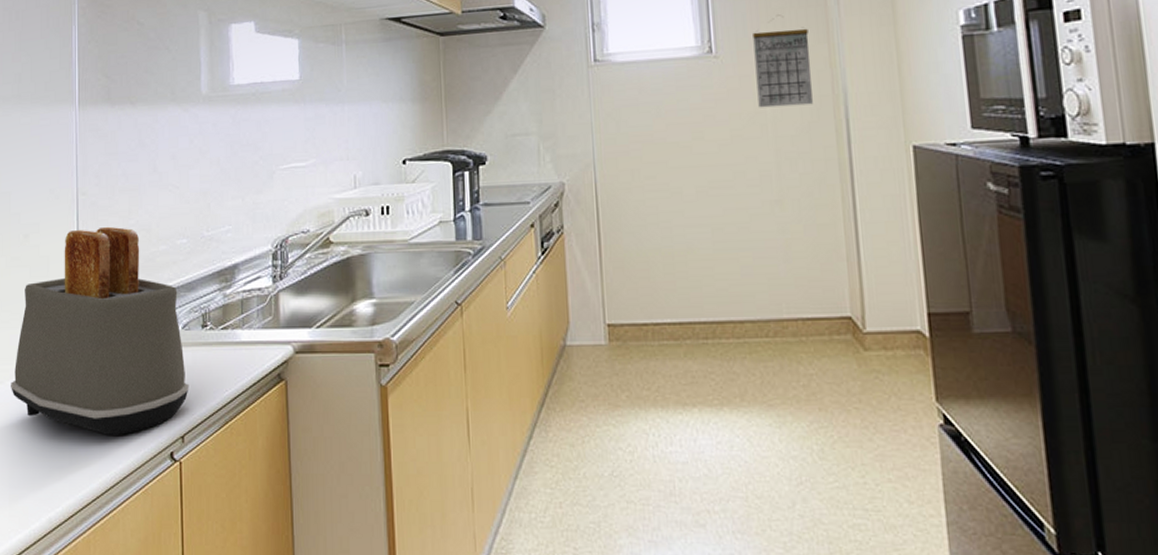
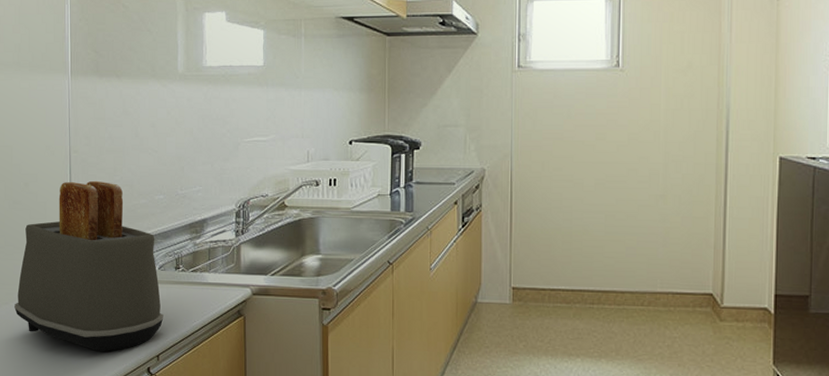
calendar: present [753,14,813,108] -> none [654,37,703,117]

